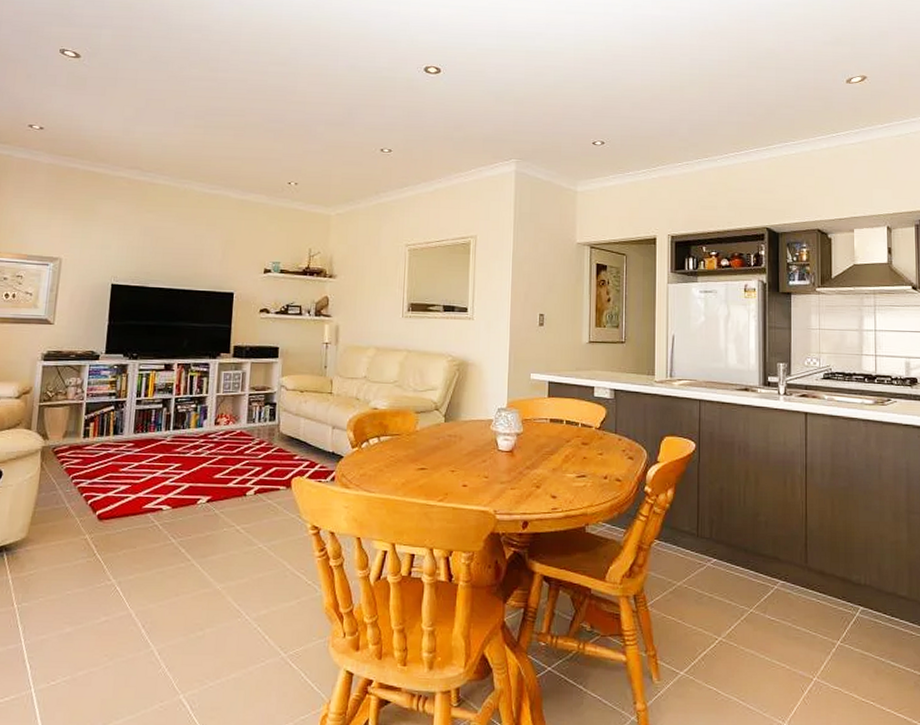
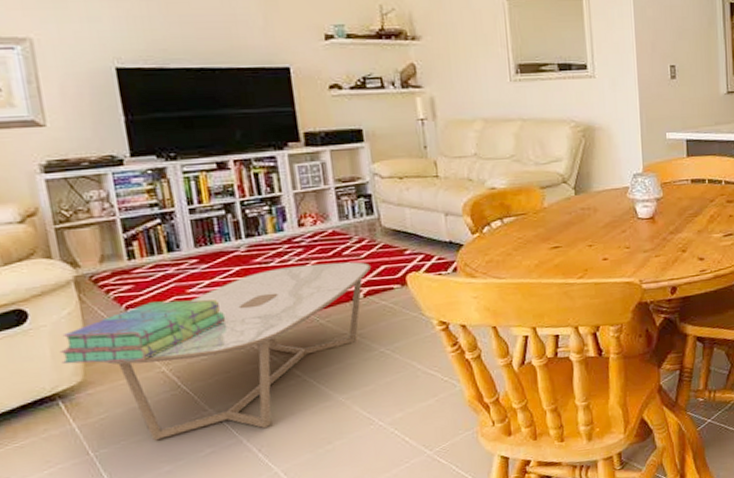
stack of books: none [15,476,144,526] -> present [59,299,226,364]
coffee table: none [45,458,266,605] -> present [104,261,372,441]

